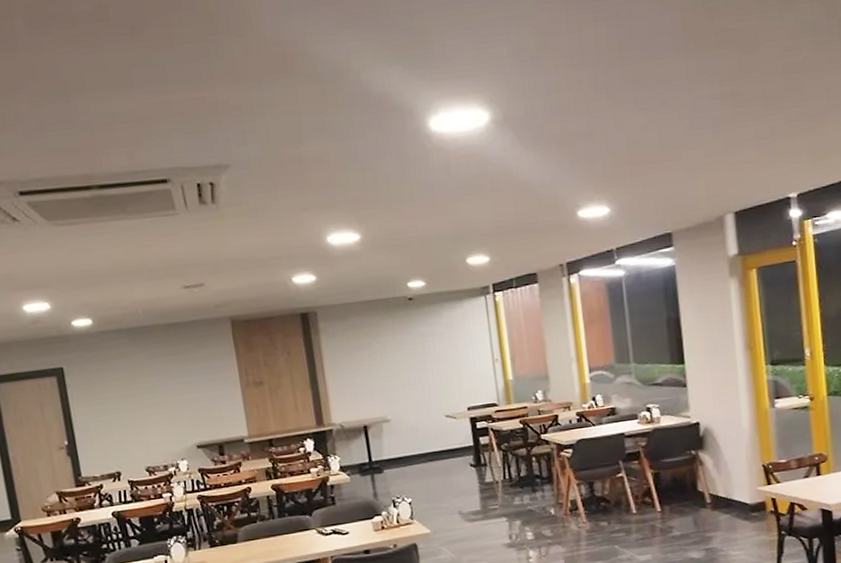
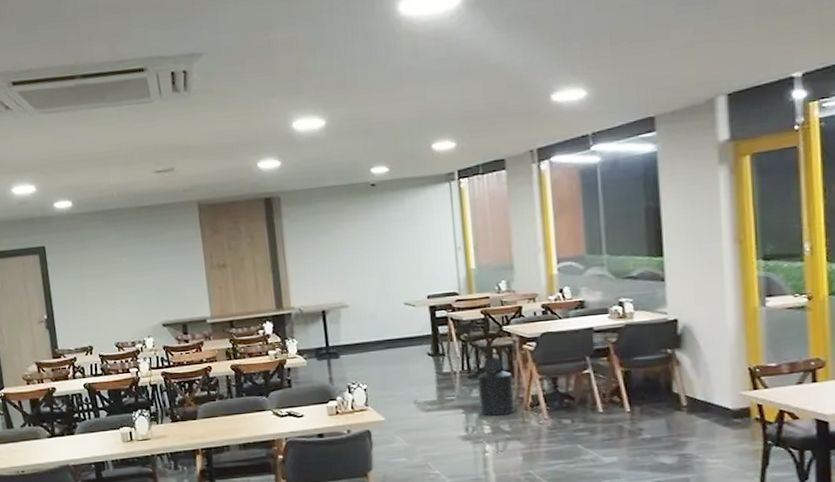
trash can: none [519,465,556,523] -> present [477,358,515,416]

